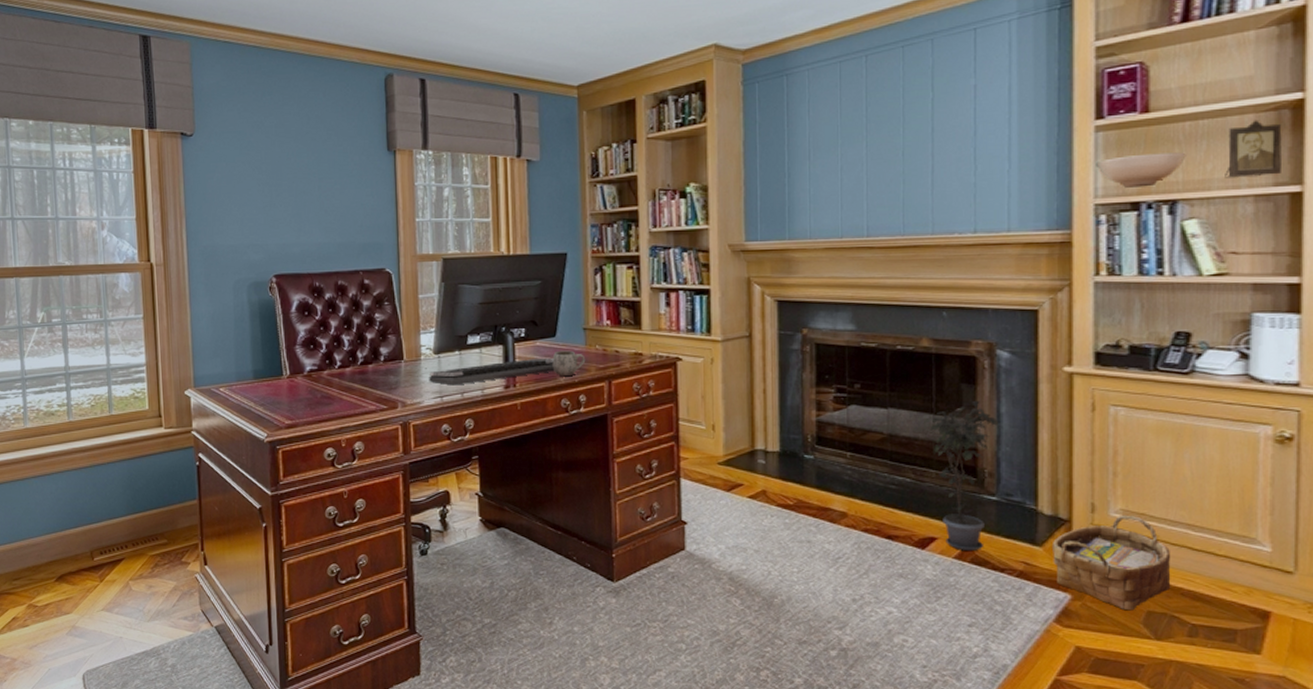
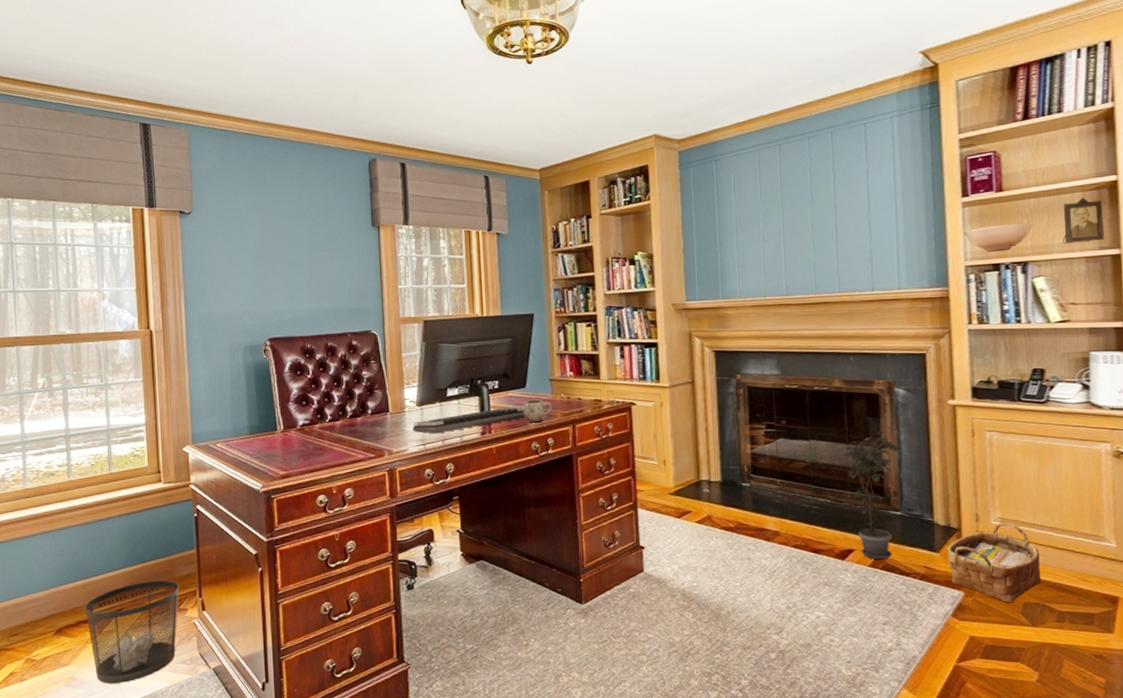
waste bin: none [85,531,181,636] -> present [84,580,179,684]

